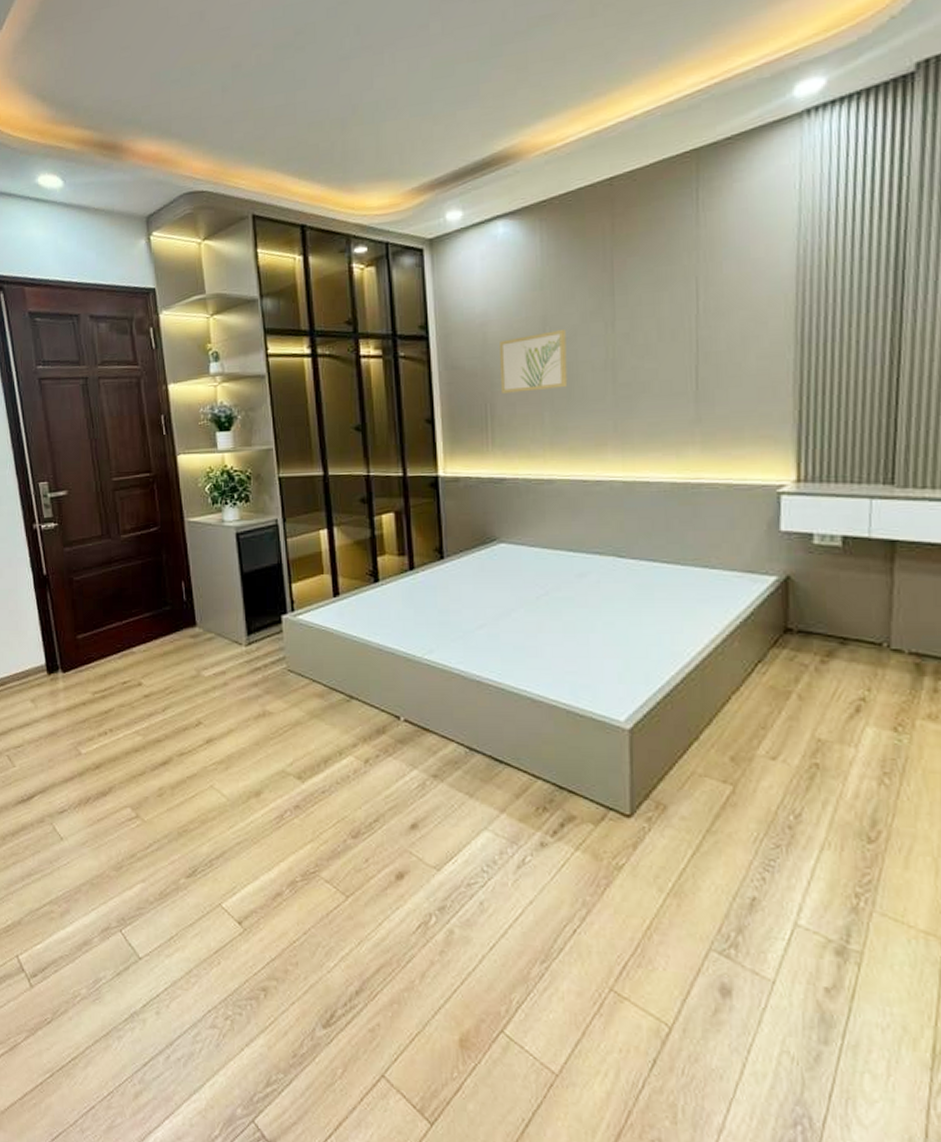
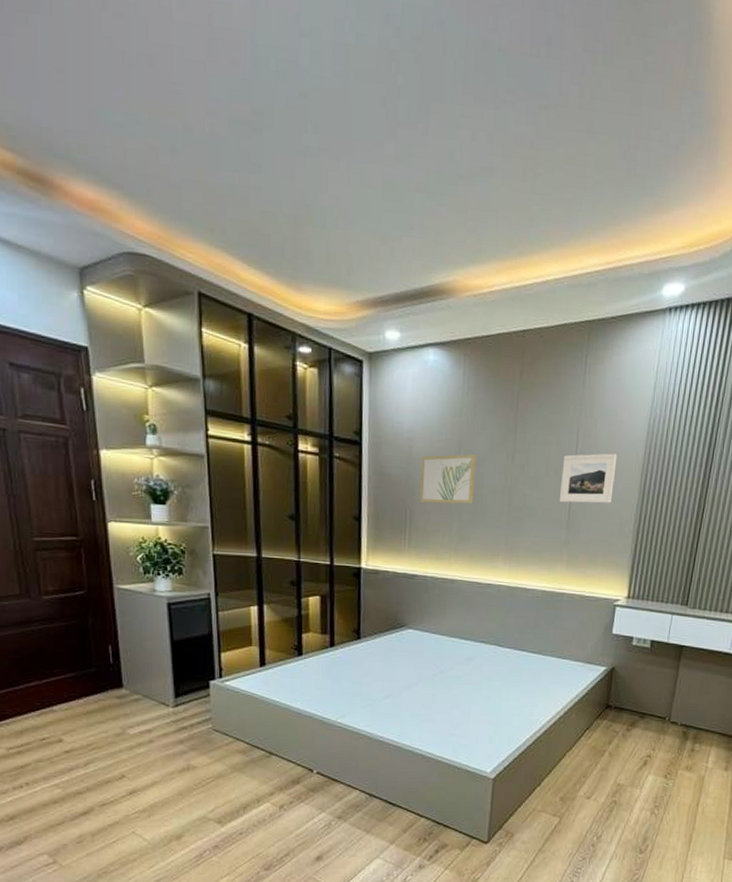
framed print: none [680,299,757,371] -> present [559,453,617,504]

